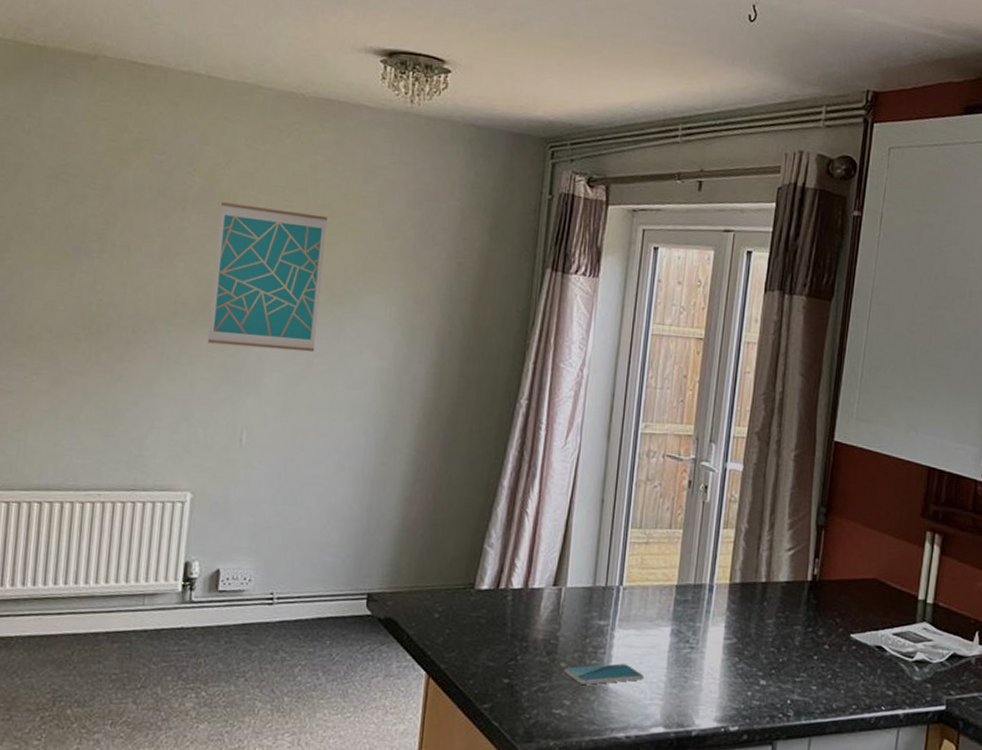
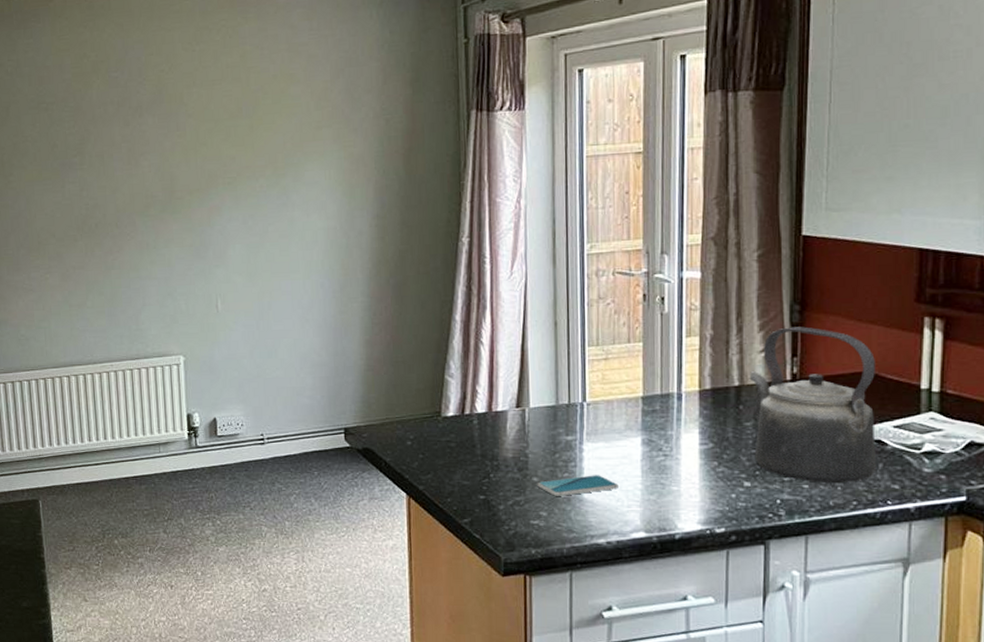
wall art: present [207,202,327,353] -> none [170,98,268,227]
kettle: none [772,529,884,686] -> present [749,326,877,483]

